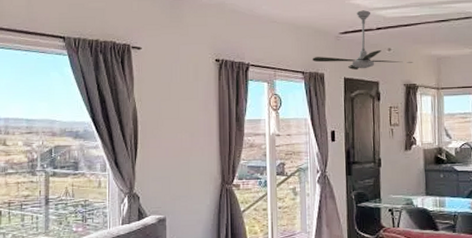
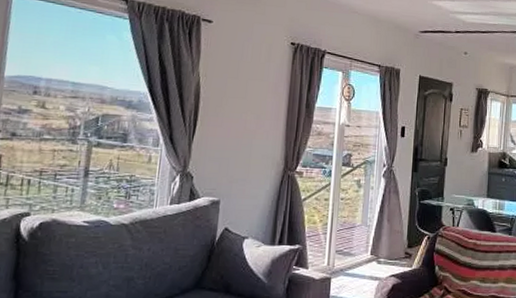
ceiling fan: present [312,10,414,71] -> none [389,12,487,70]

